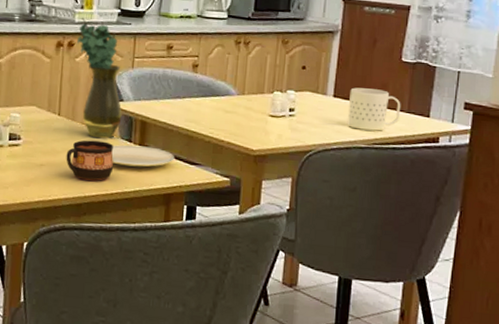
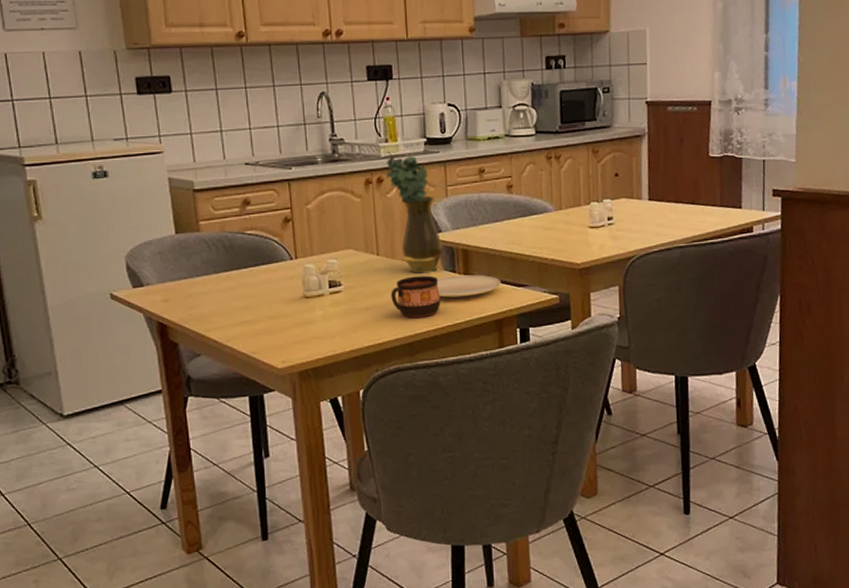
mug: present [347,87,401,131] -> none [664,187,714,229]

